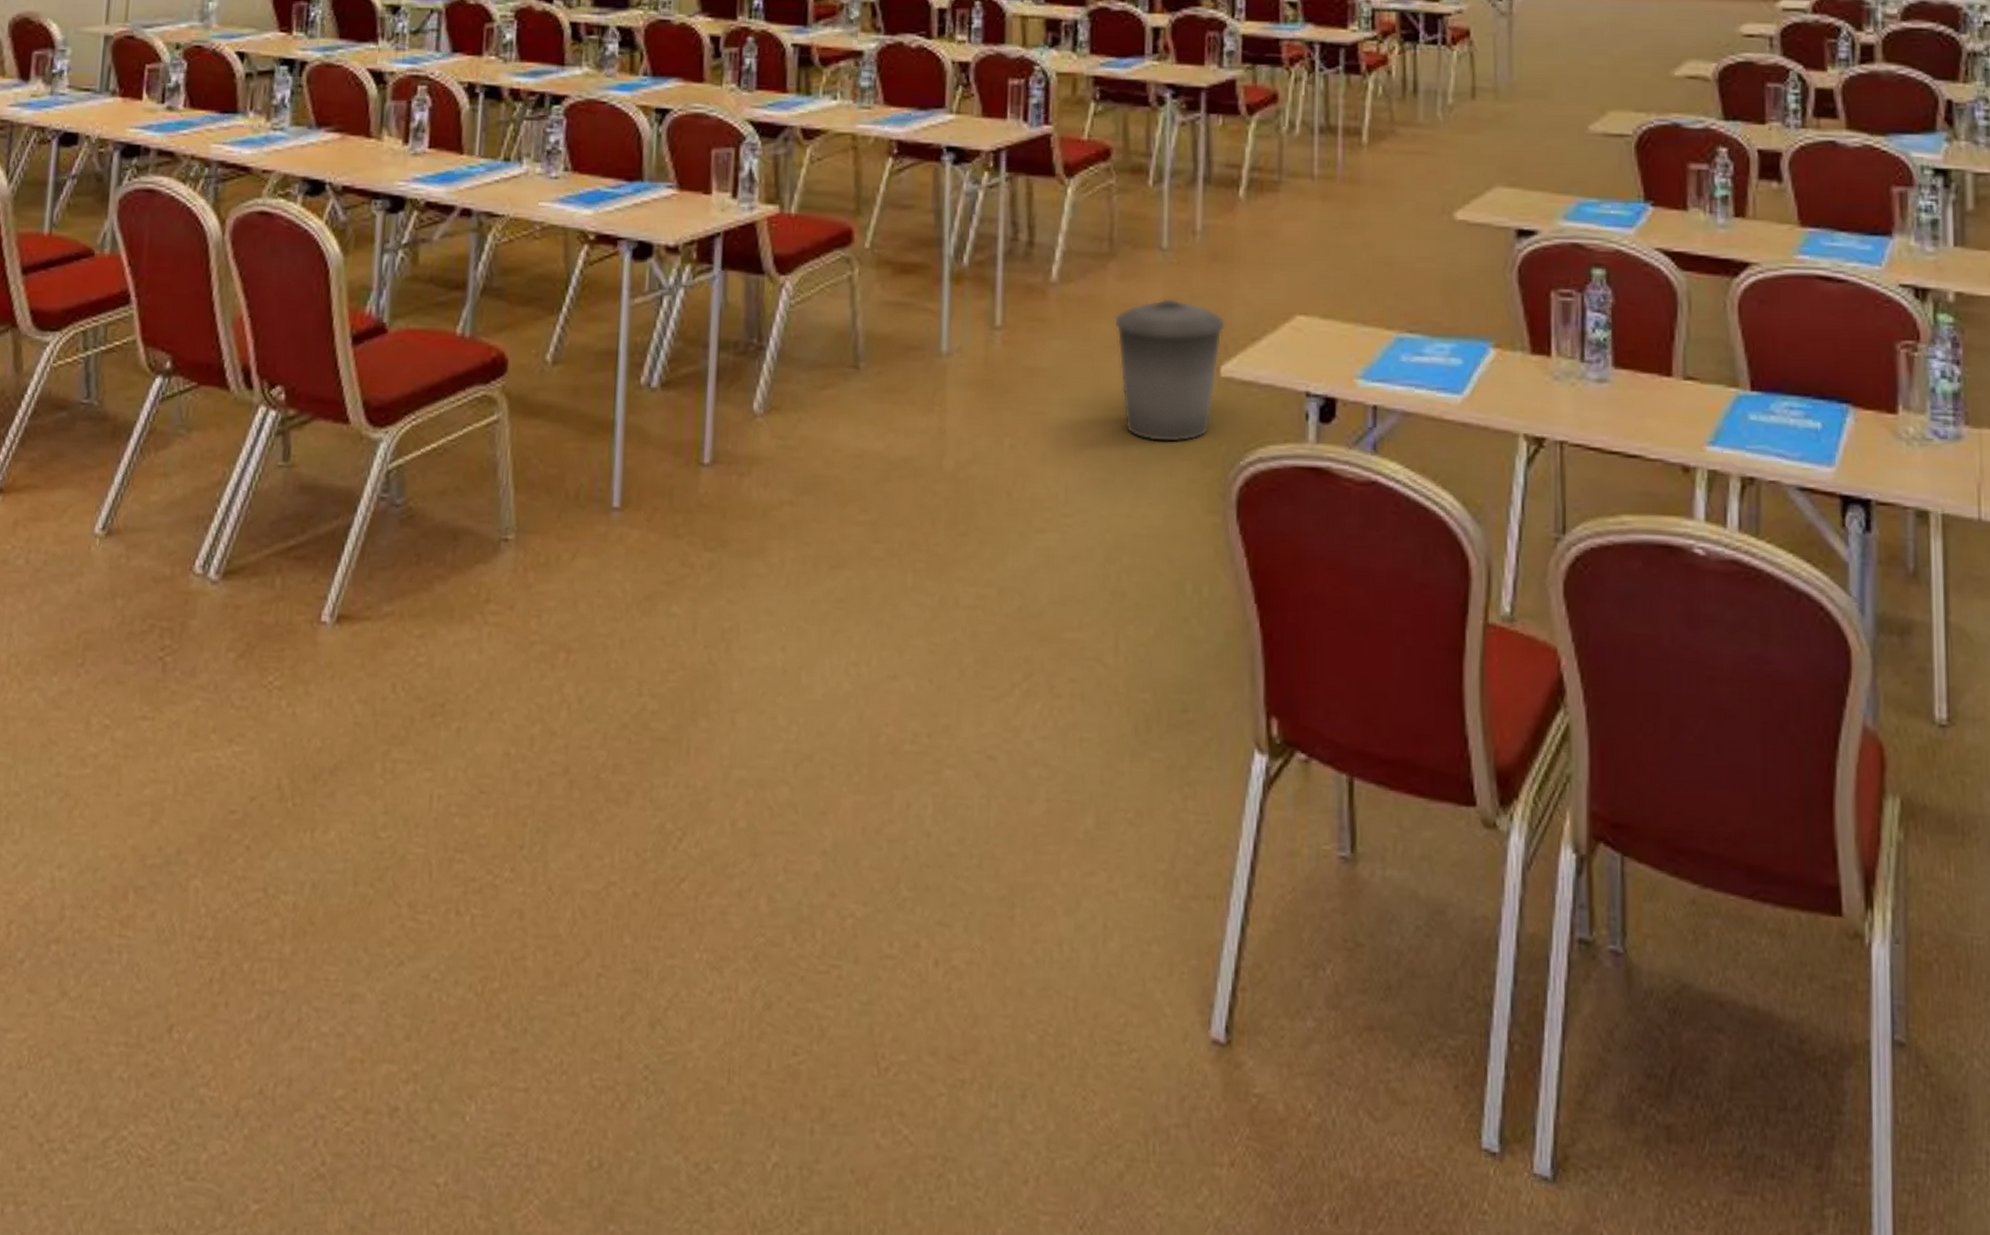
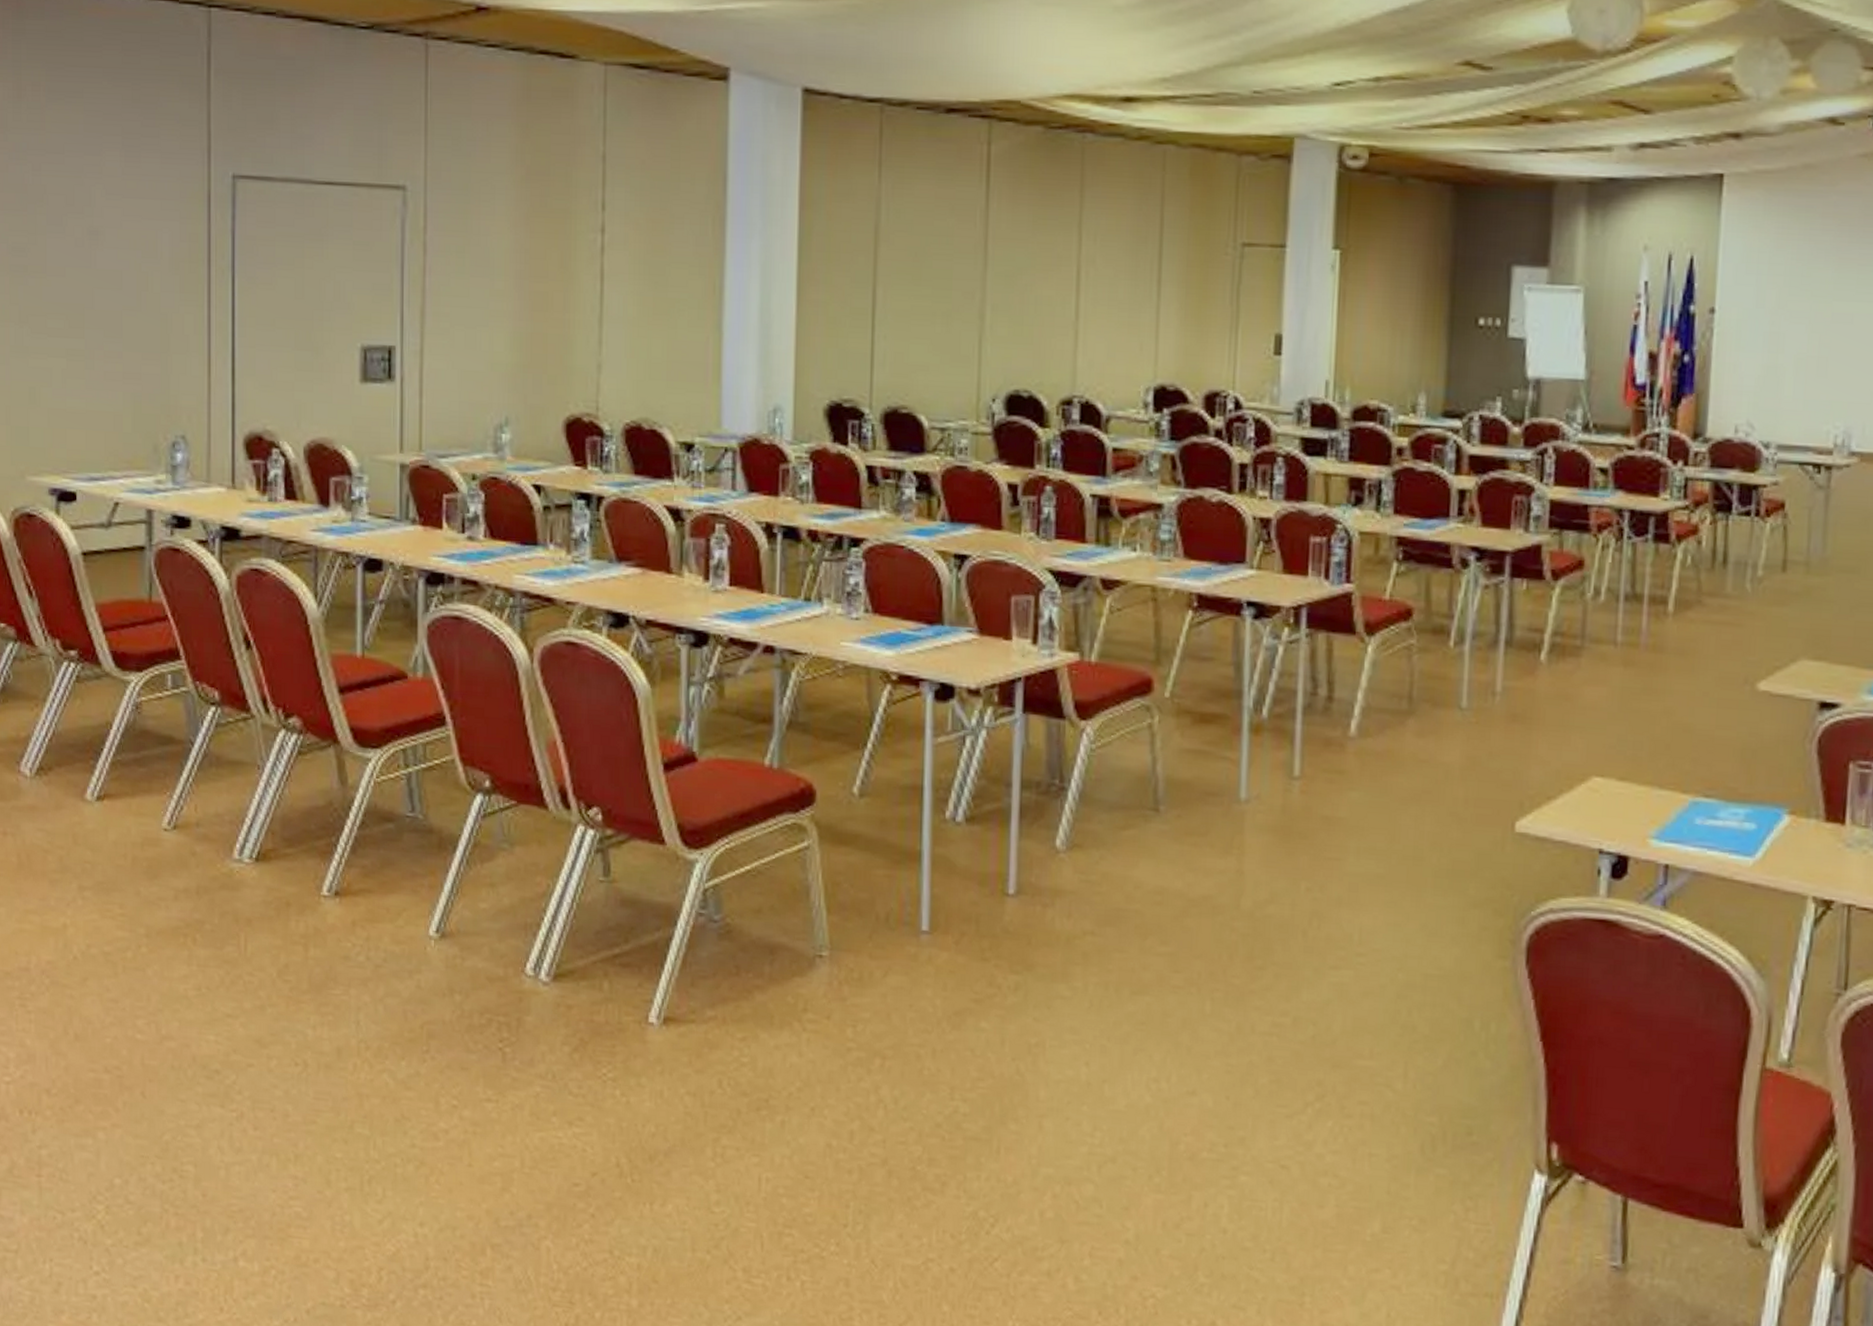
trash can: present [1115,297,1225,443] -> none [1412,755,1522,892]

